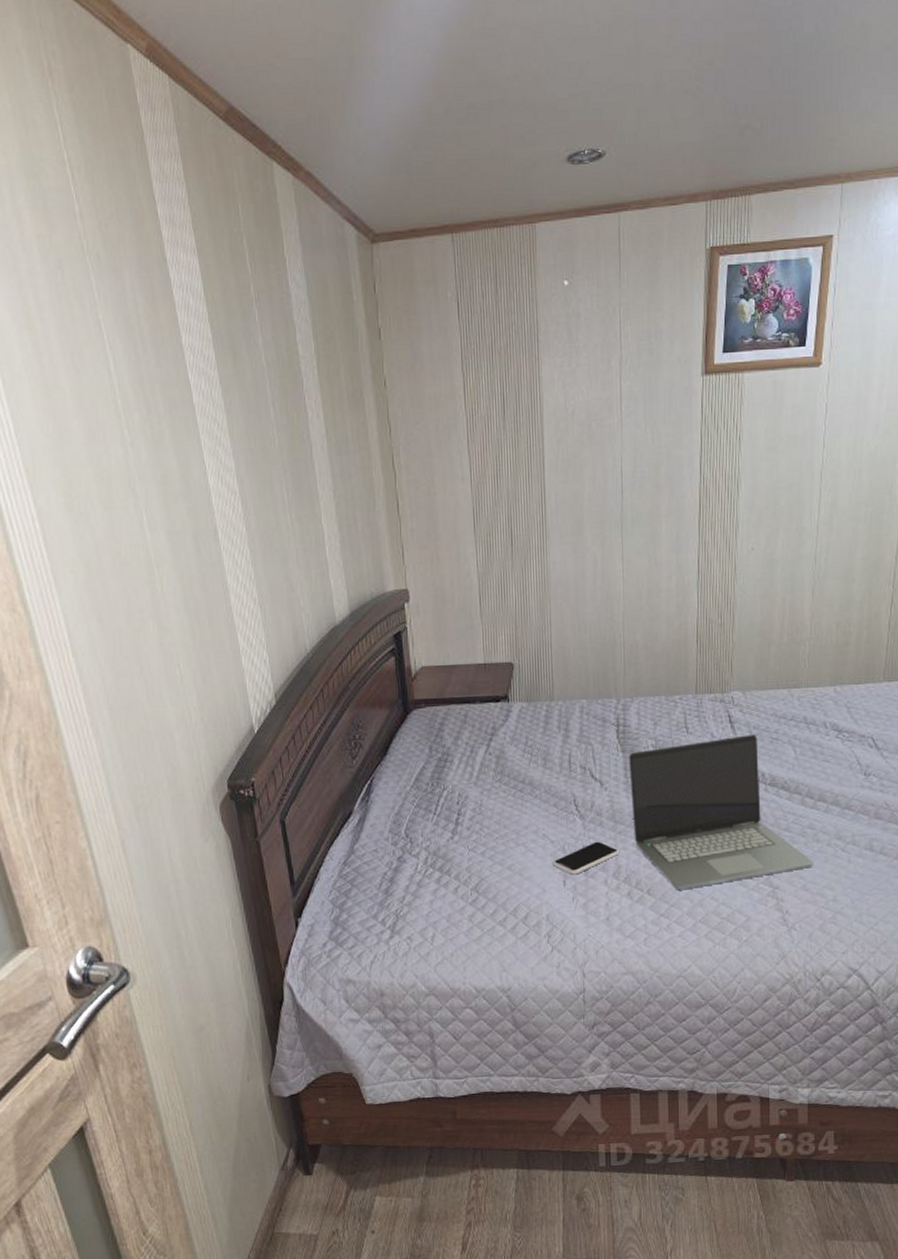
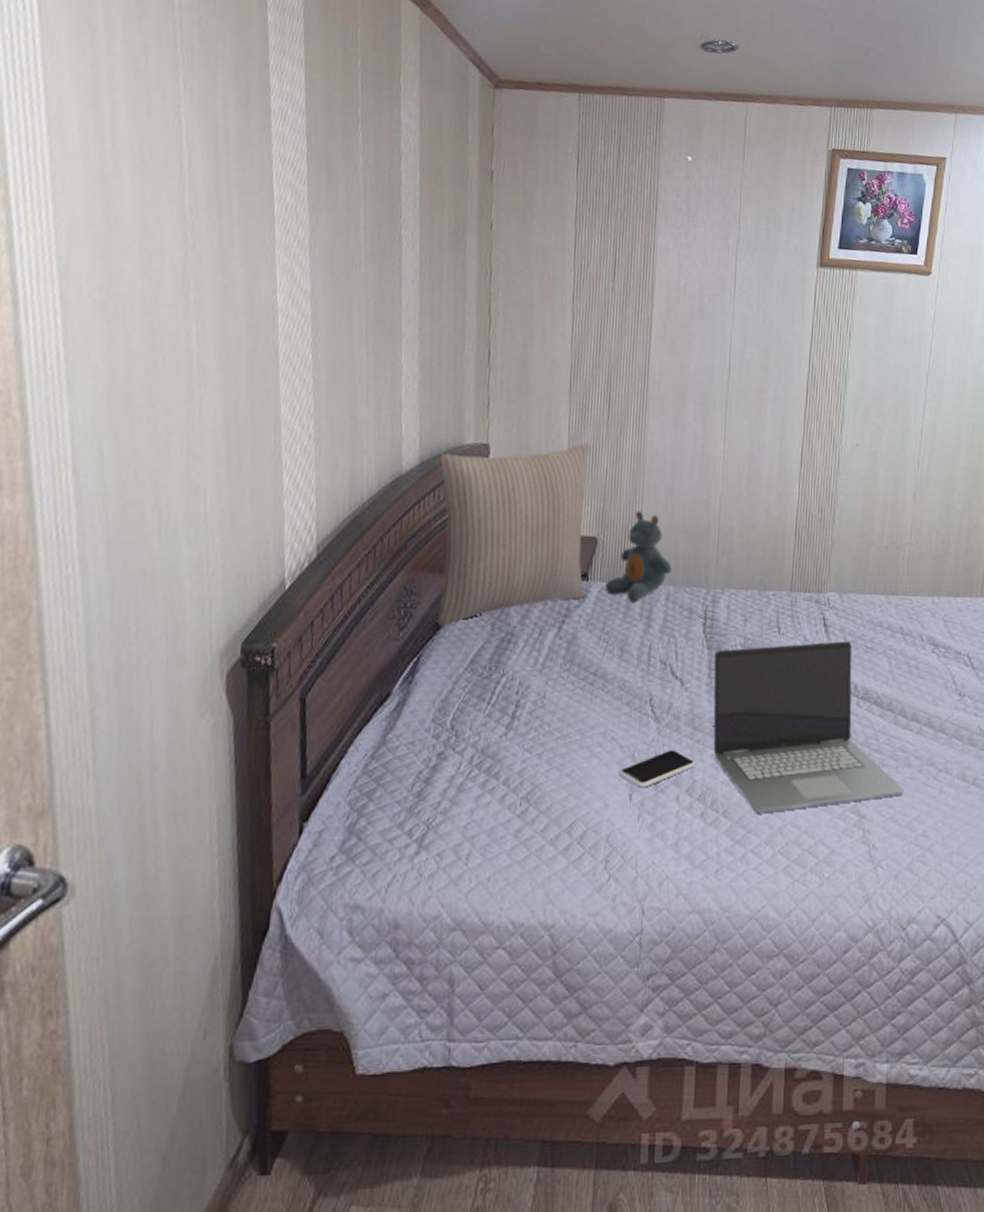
pillow: none [368,578,507,753] -> present [438,443,590,627]
stuffed animal: none [524,635,584,716] -> present [605,511,673,601]

